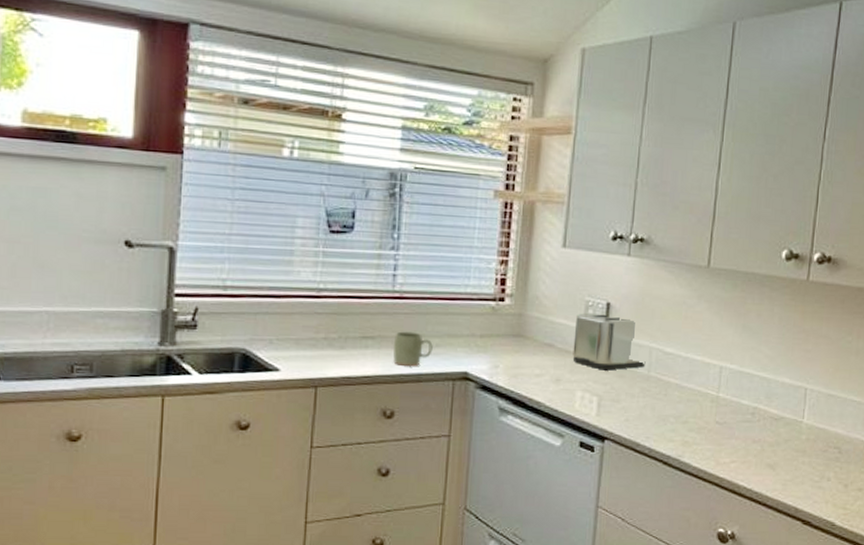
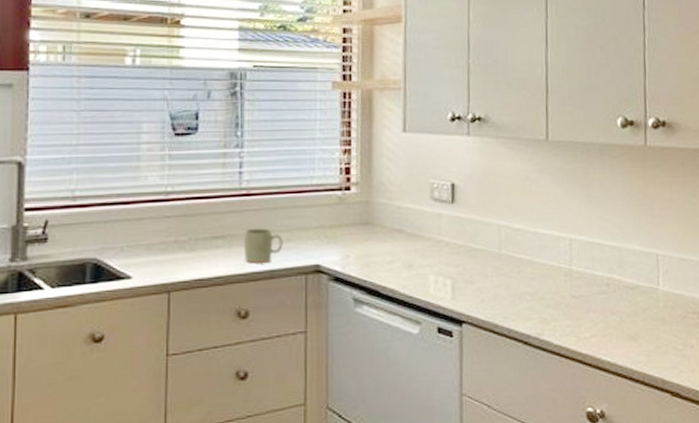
toaster: present [572,313,646,371] -> none [422,194,496,252]

